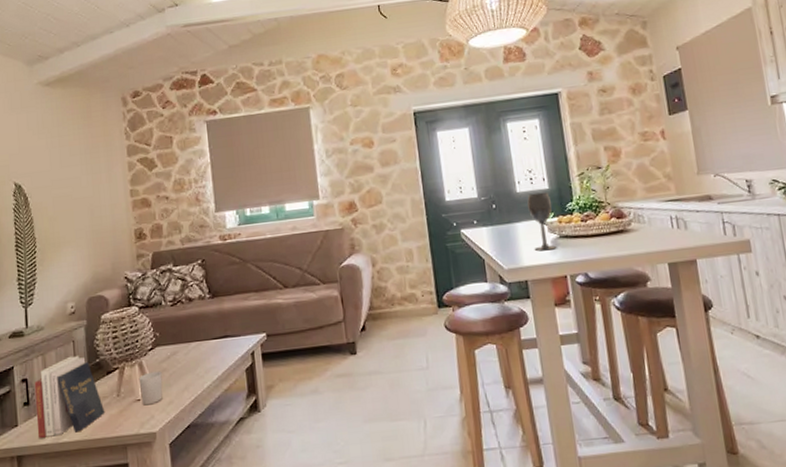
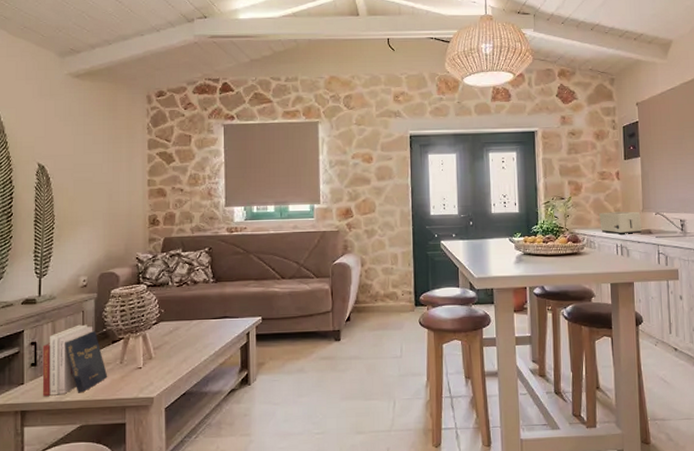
candle holder: present [138,371,163,406] -> none [141,343,163,373]
wine glass: present [527,192,557,251] -> none [500,215,521,265]
toaster: none [645,175,701,204] -> present [599,211,643,235]

